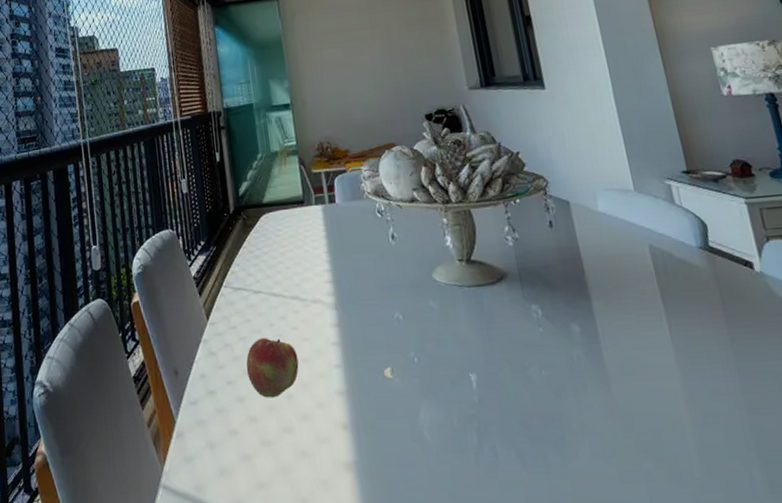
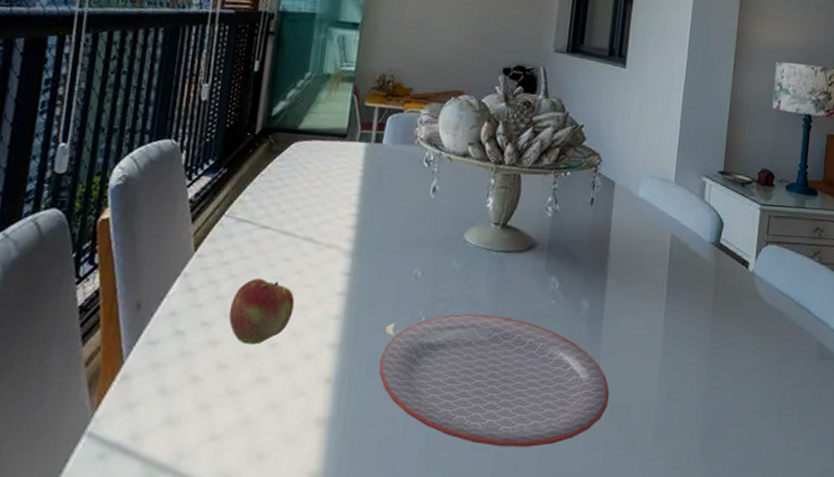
plate: none [386,349,635,484] -> present [379,314,609,447]

